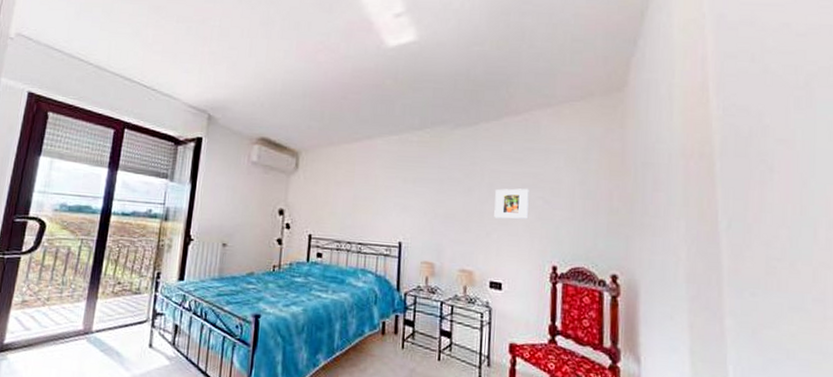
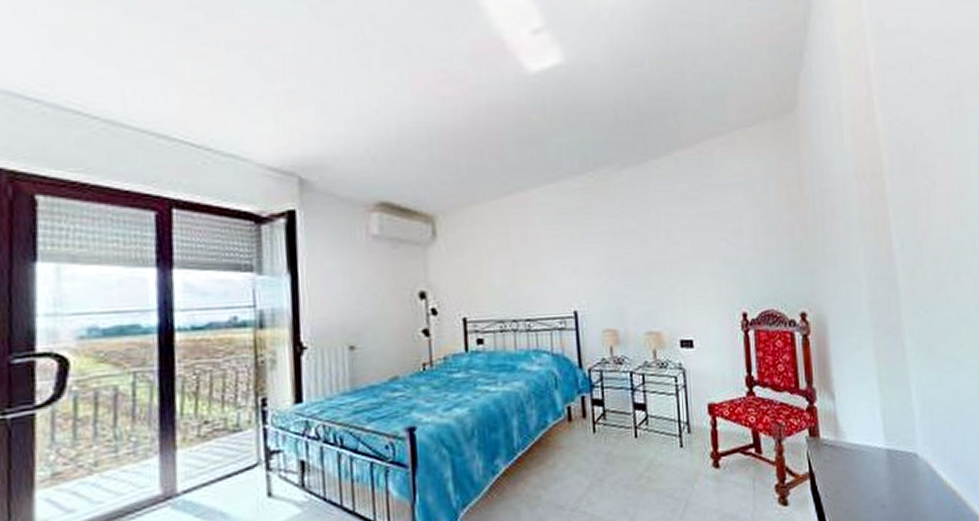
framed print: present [494,188,529,220] -> none [675,231,713,269]

